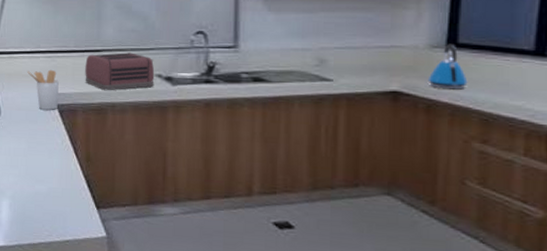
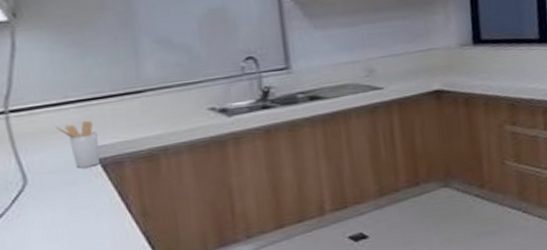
toaster: present [85,52,155,91] -> none [126,88,209,135]
kettle: present [427,43,468,90] -> none [462,41,494,82]

